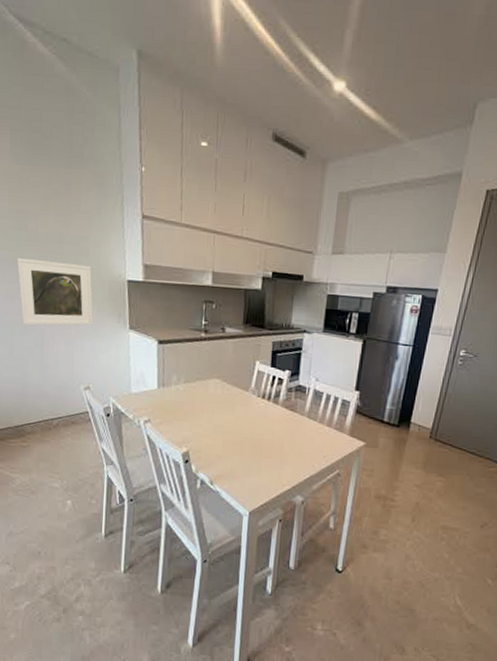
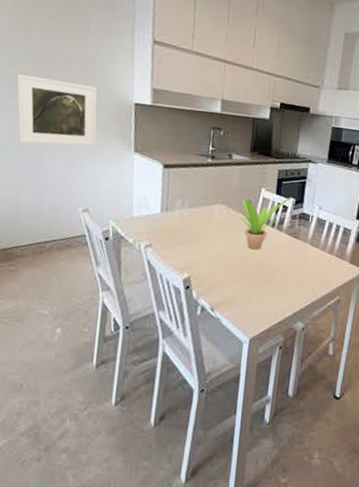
potted plant: none [232,369,288,424] -> present [237,196,292,250]

